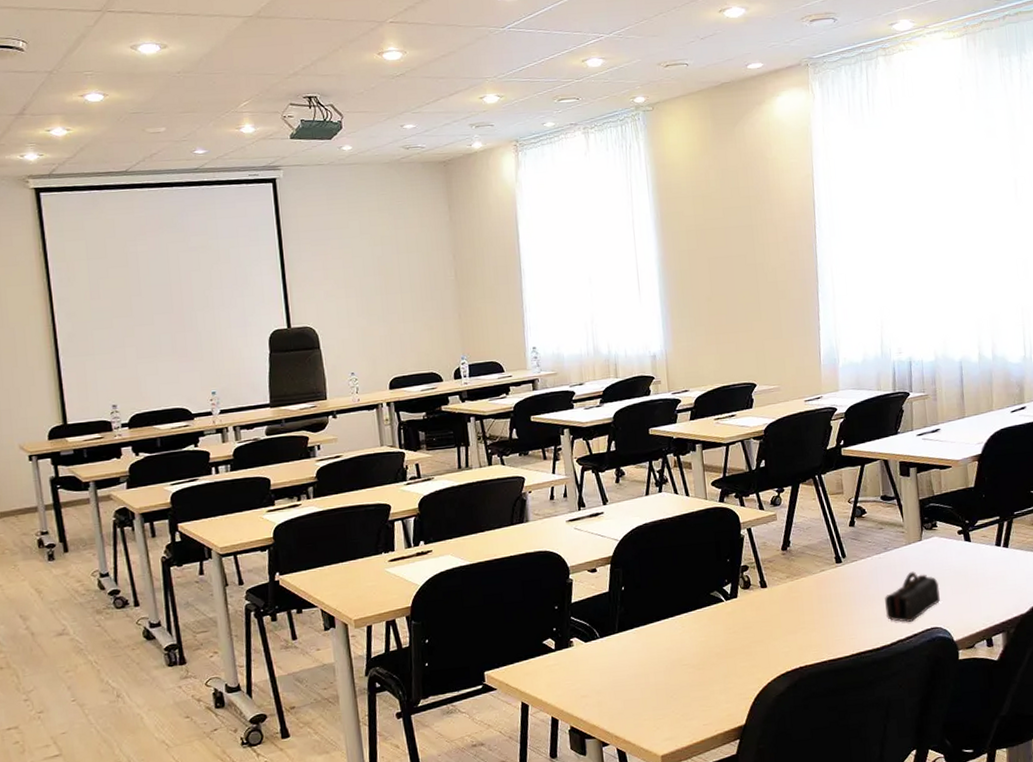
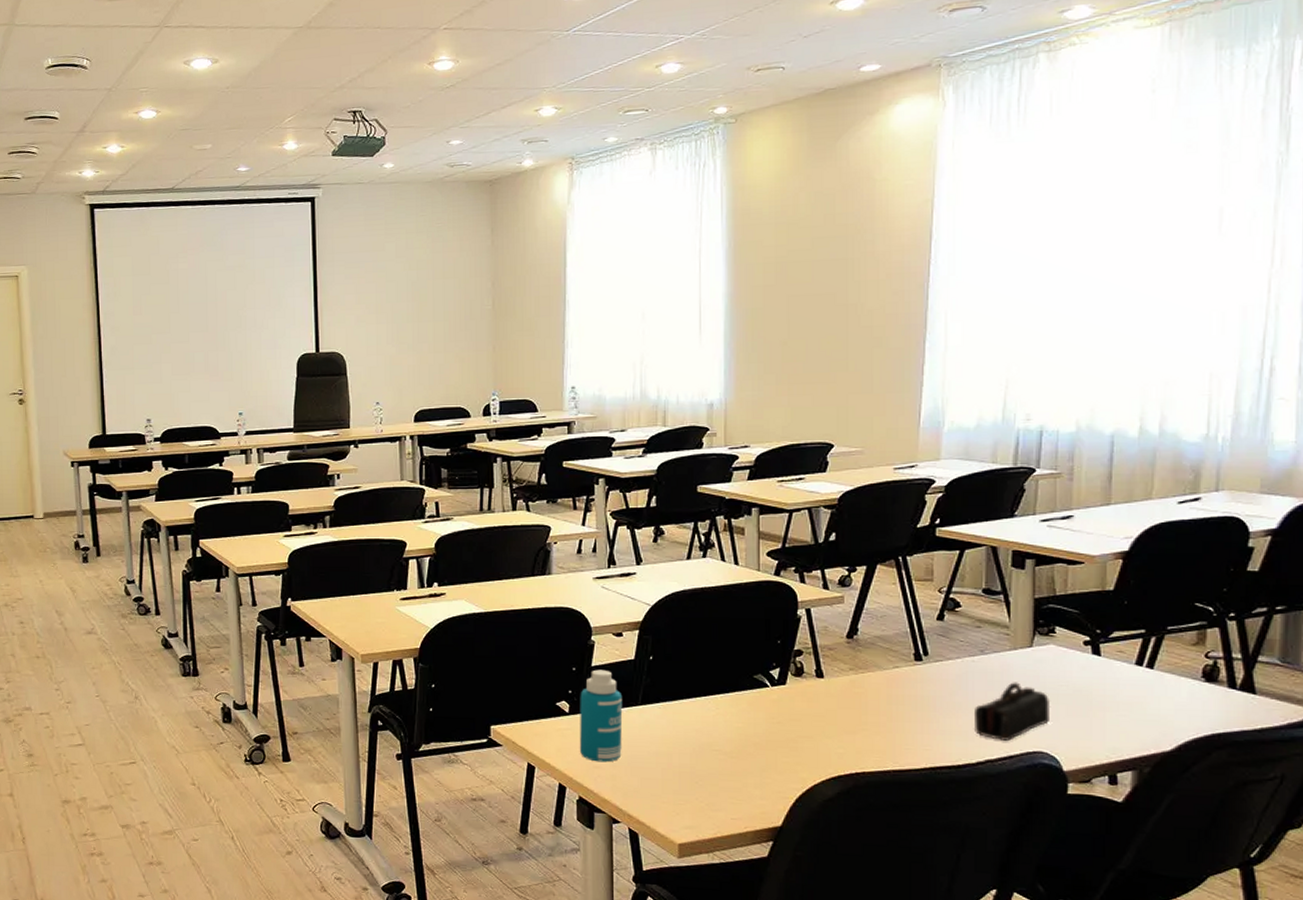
bottle: none [563,604,605,692] -> present [579,669,623,763]

